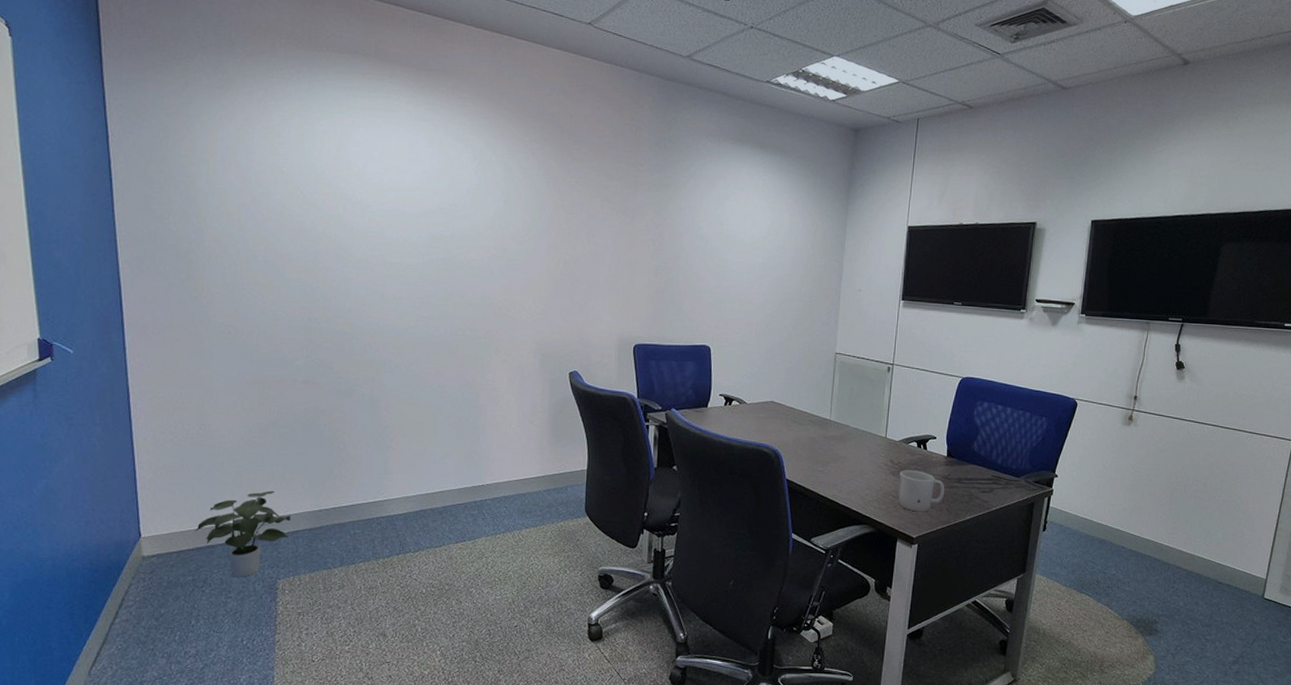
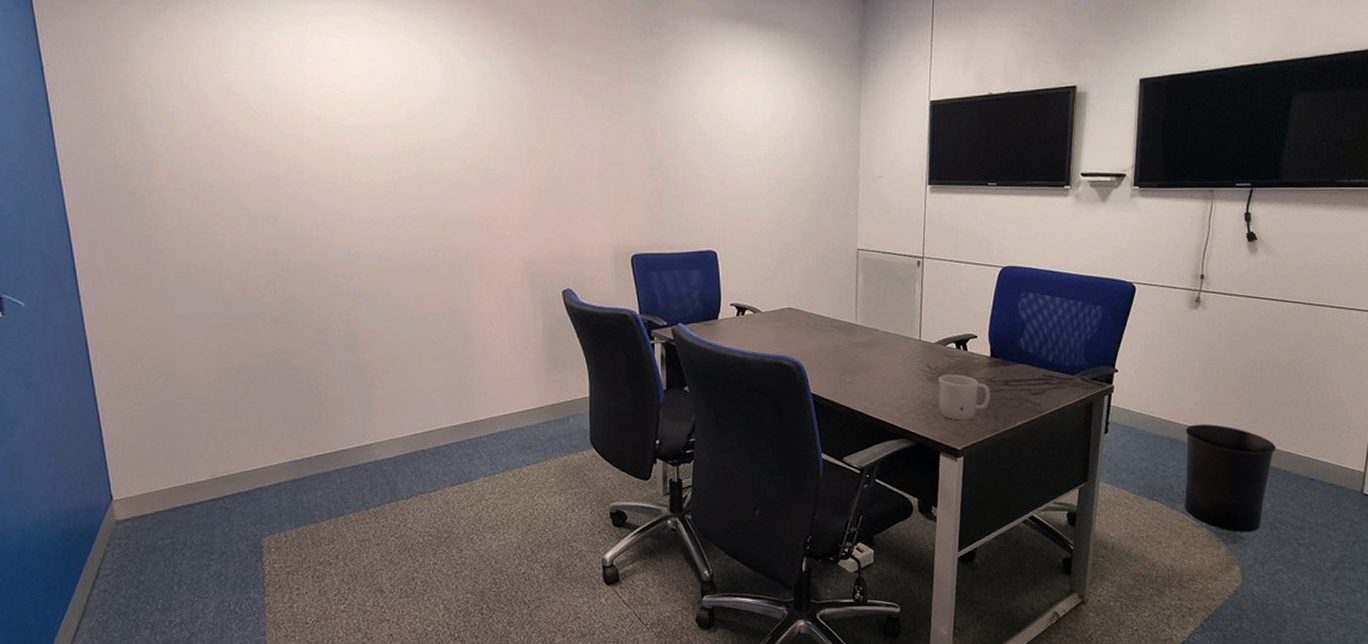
potted plant: present [196,490,292,578] -> none [170,441,272,538]
waste bin: none [1108,527,1191,626] -> present [1184,424,1276,532]

